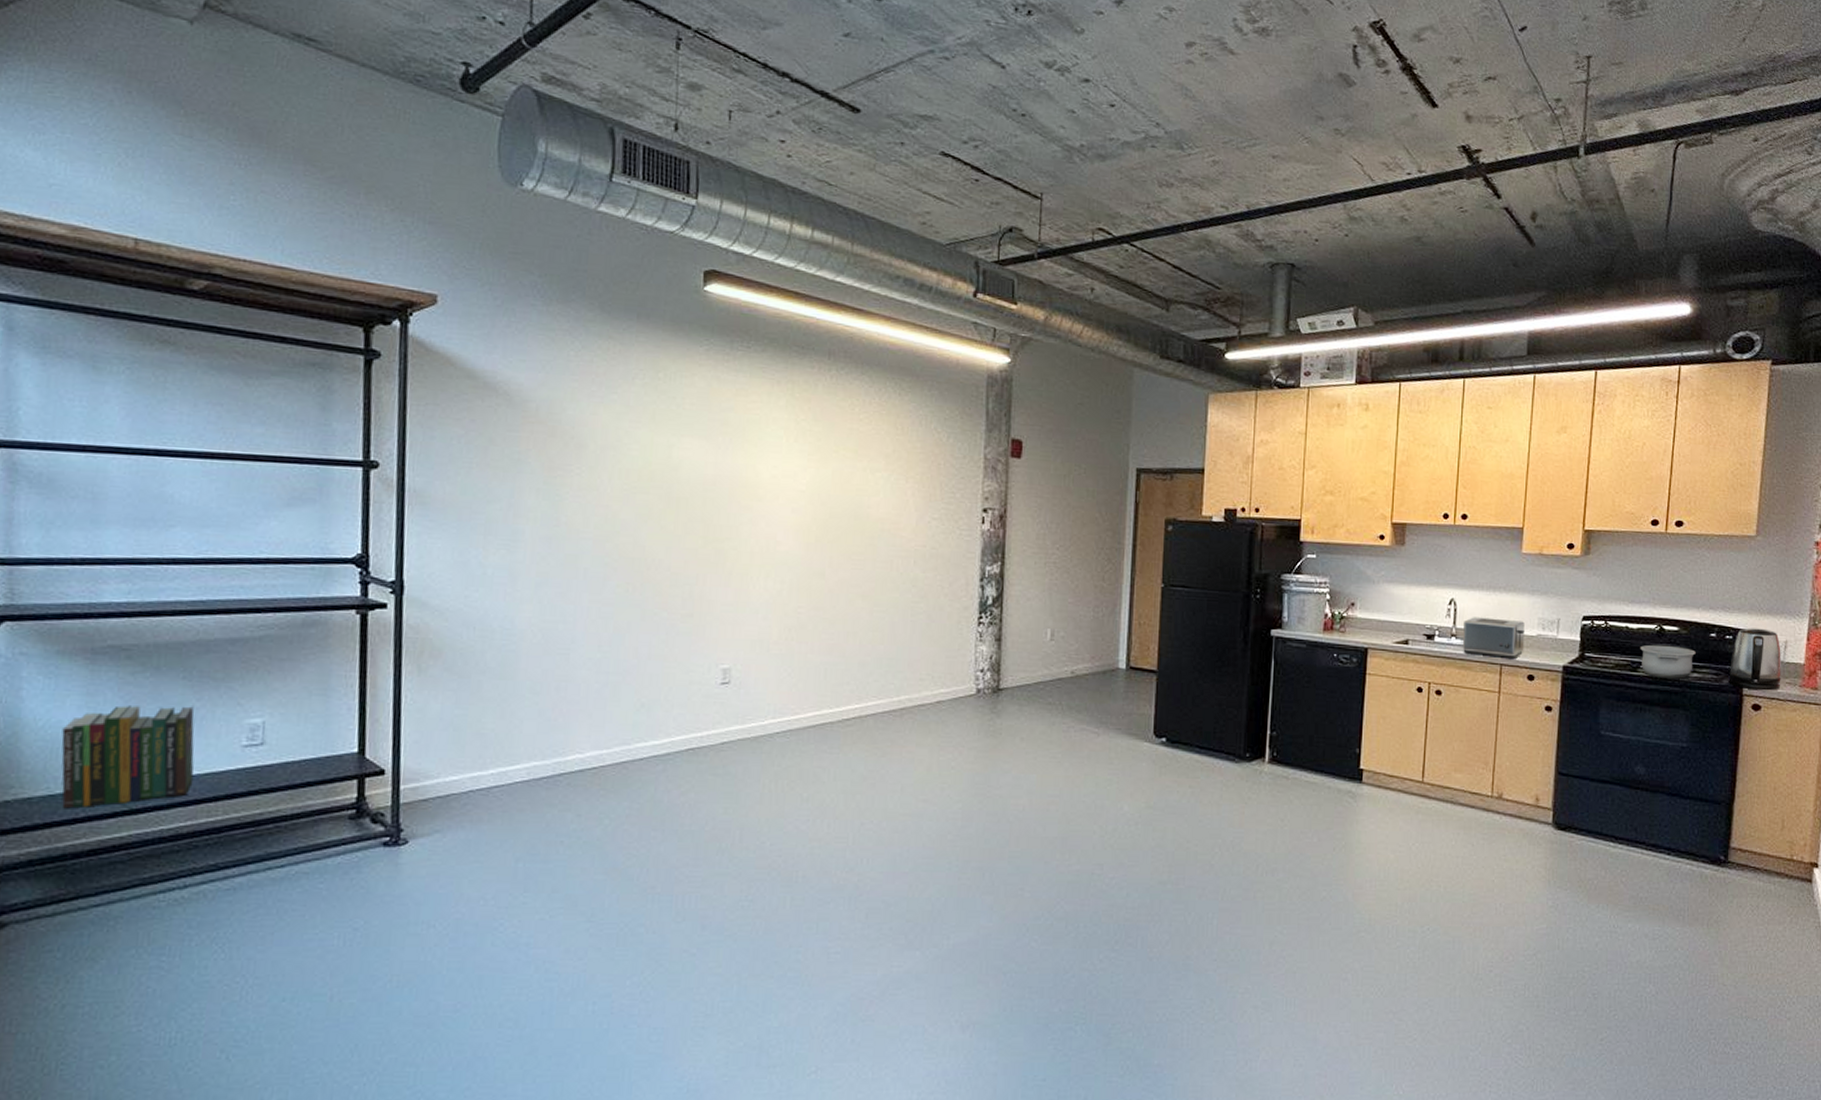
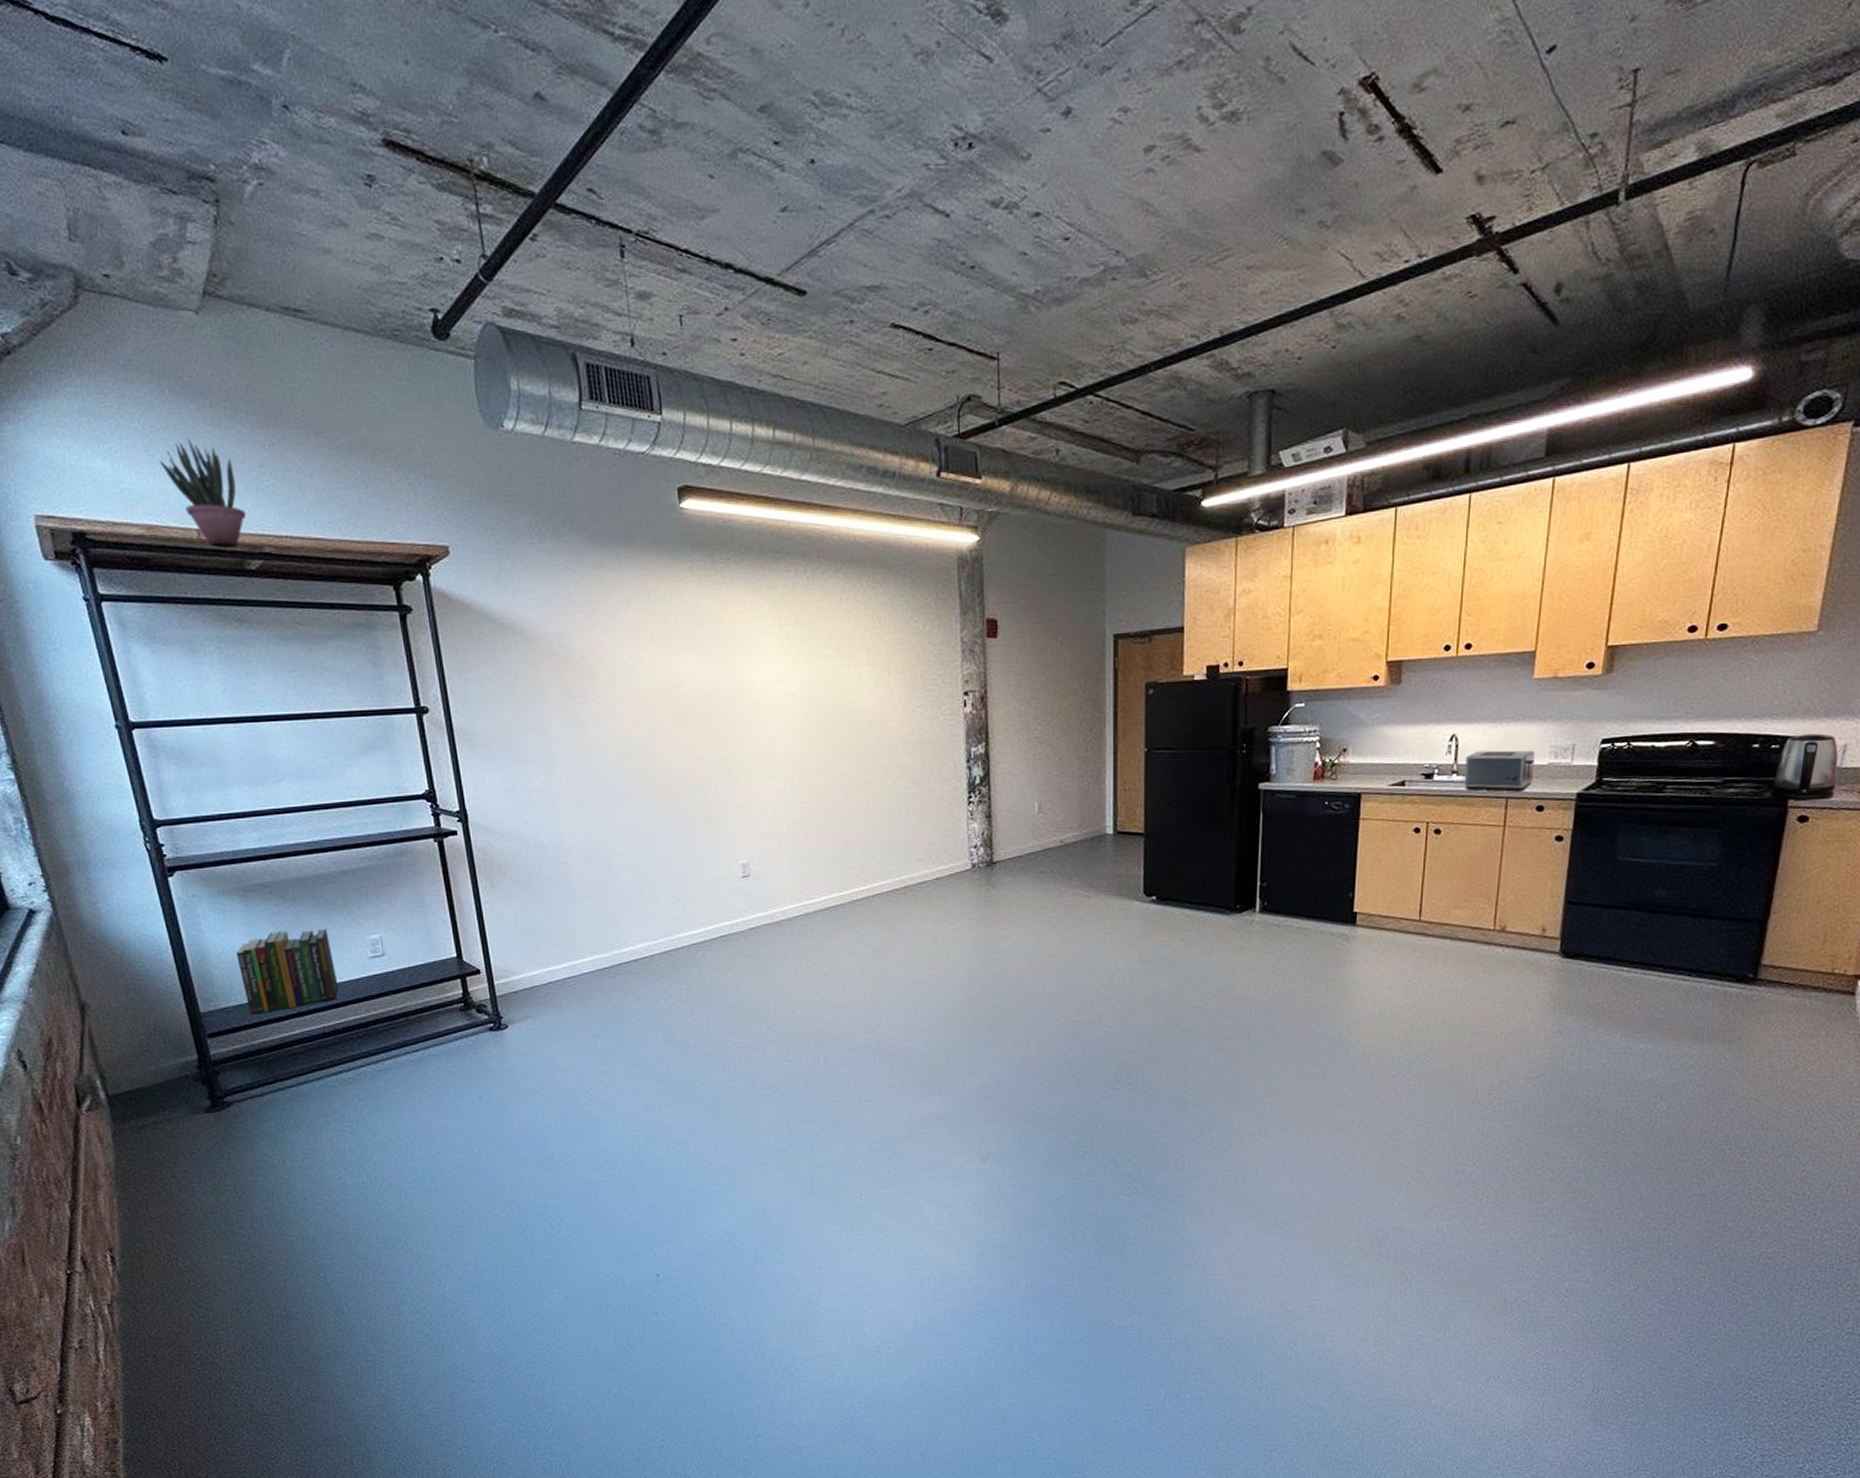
potted plant: none [106,143,201,264] -> present [159,438,247,548]
cooking pot: present [1640,644,1696,680] -> none [1668,761,1734,798]

